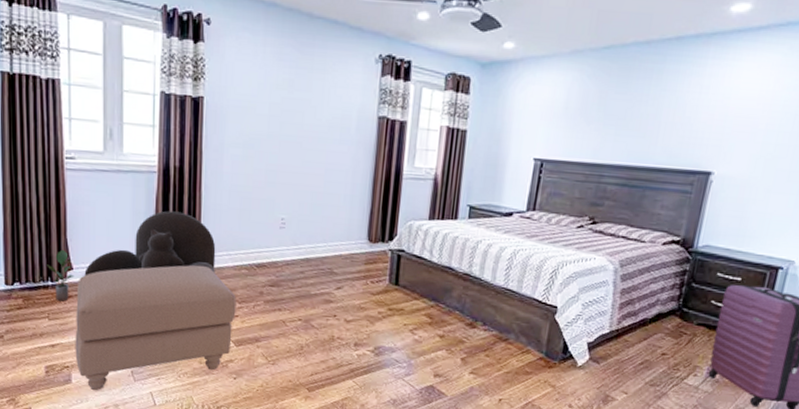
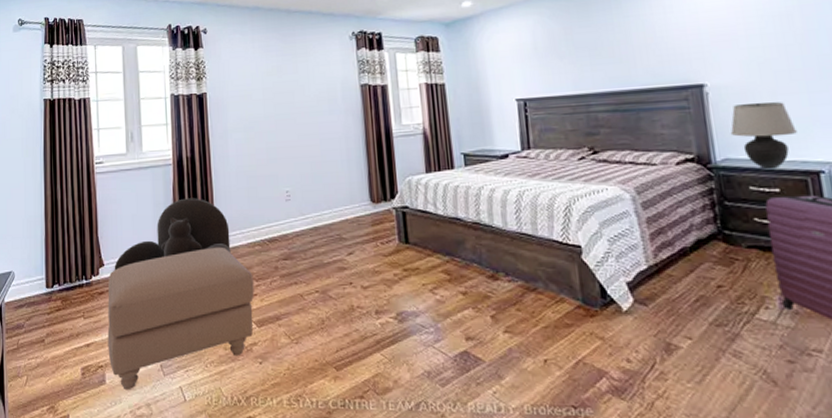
potted plant: present [47,249,75,301] -> none [82,247,106,298]
table lamp: none [718,196,775,259] -> present [730,102,797,168]

